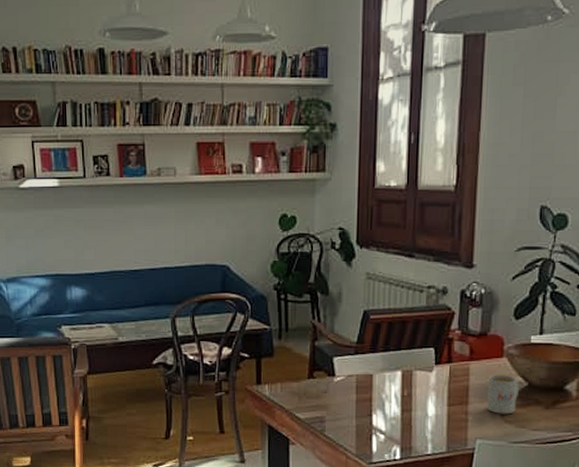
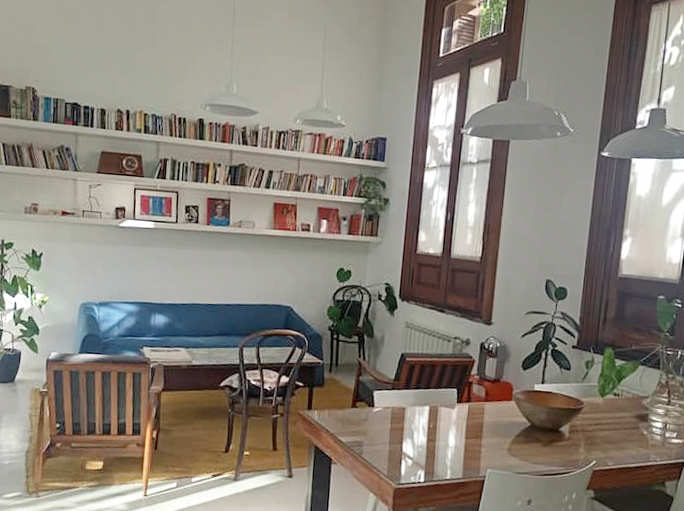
mug: present [486,375,519,414] -> none [497,414,523,449]

